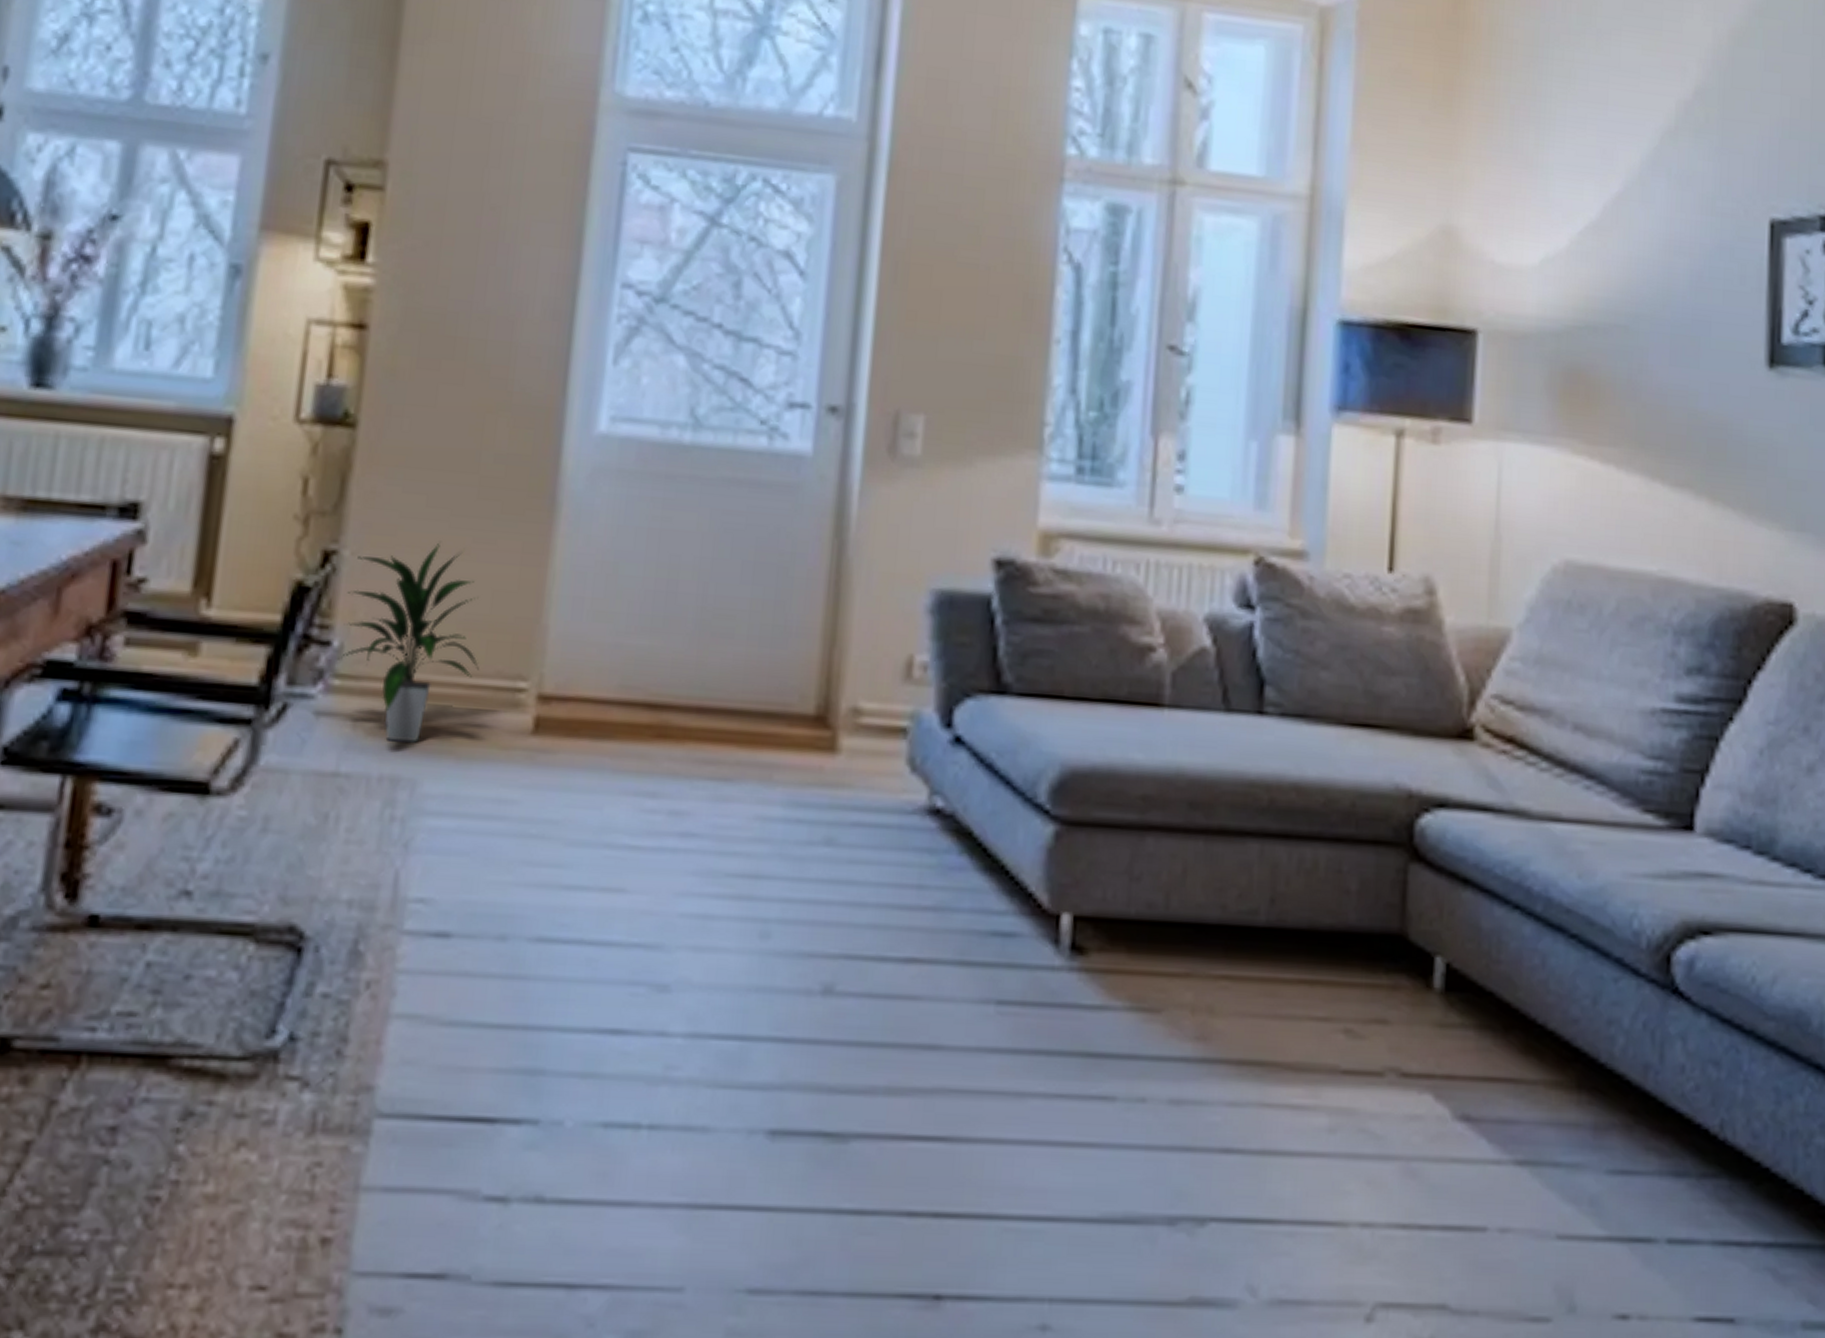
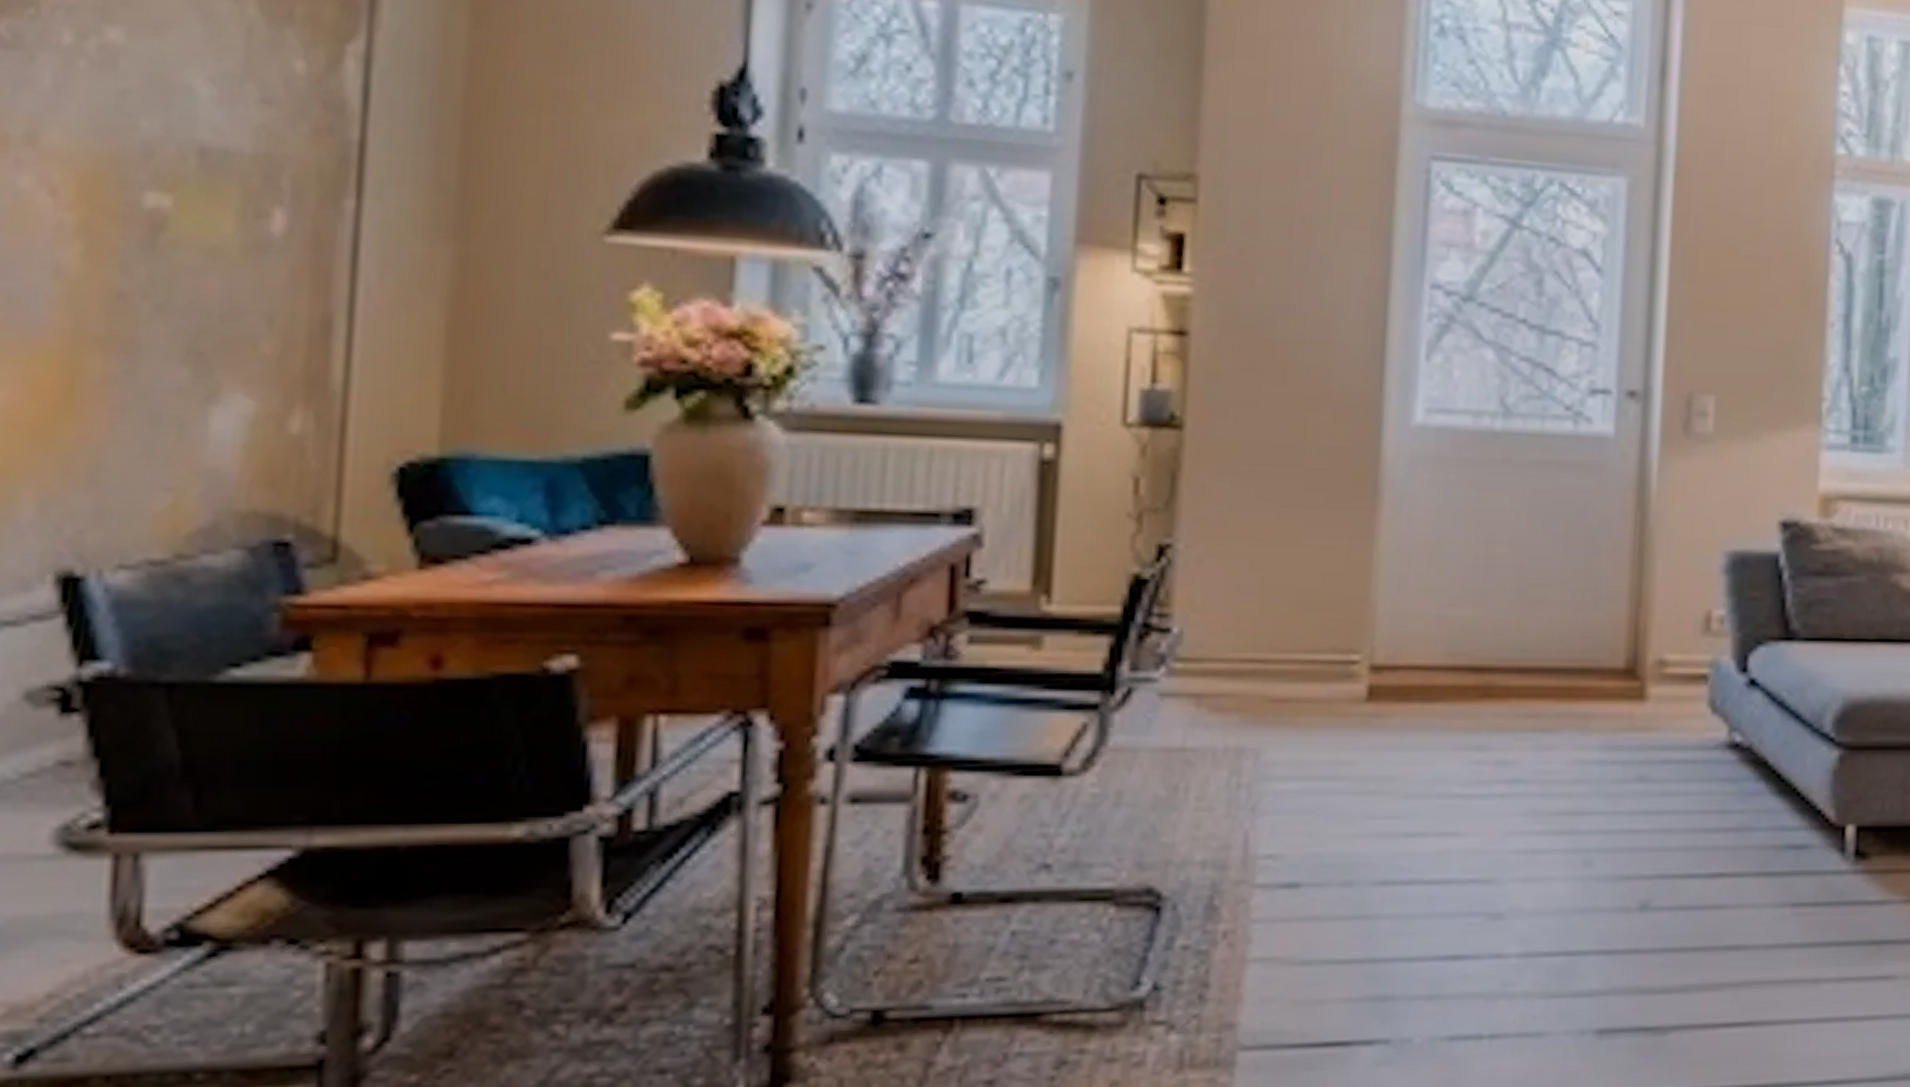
indoor plant: present [338,541,479,743] -> none [1178,530,1313,716]

